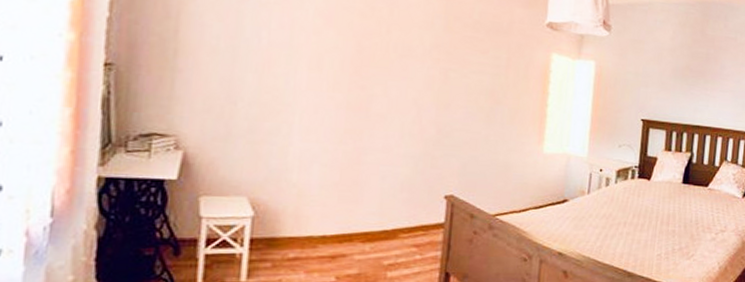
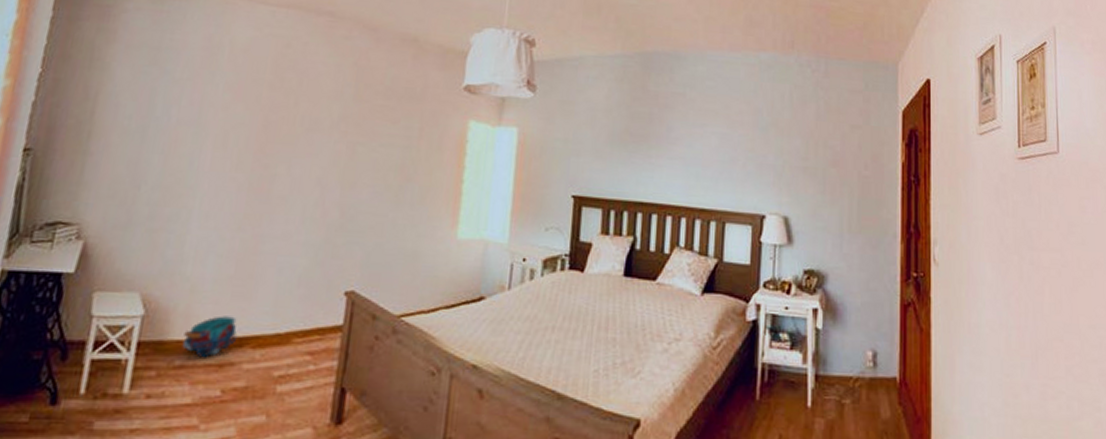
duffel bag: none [294,216,347,251] -> present [182,316,238,358]

